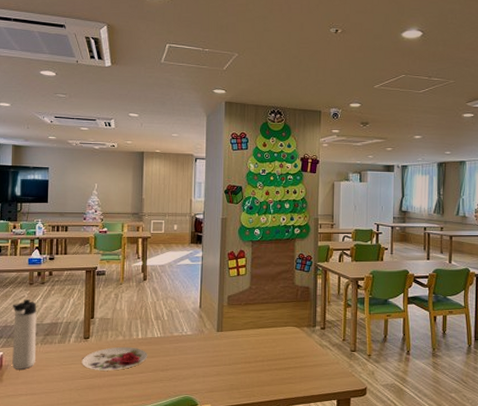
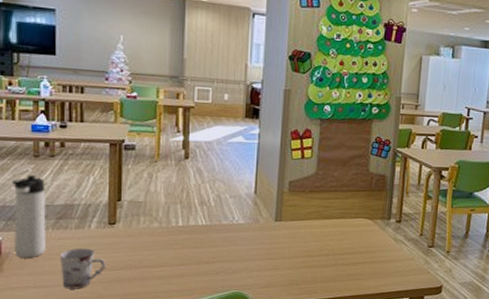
cup: none [46,359,80,396] -> present [60,247,105,289]
plate: present [82,346,148,371] -> none [106,234,190,262]

